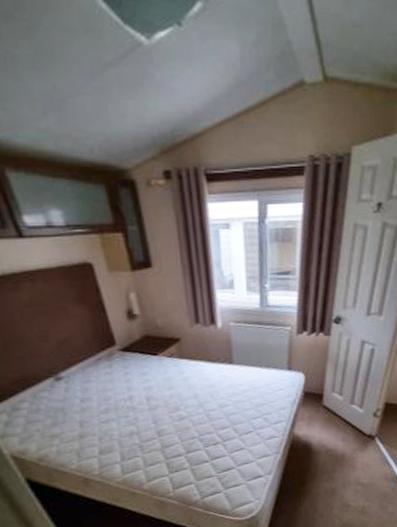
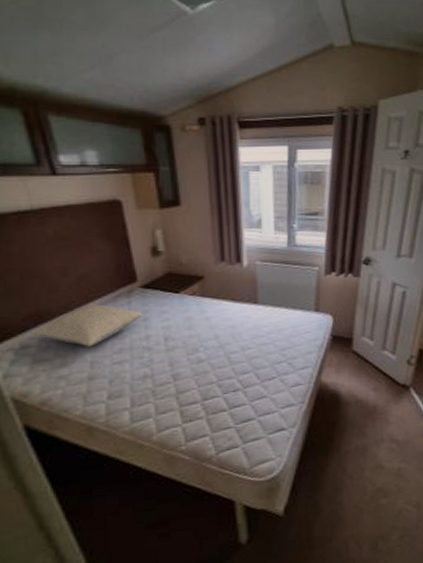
pillow: none [20,367,124,408] -> present [31,303,143,347]

